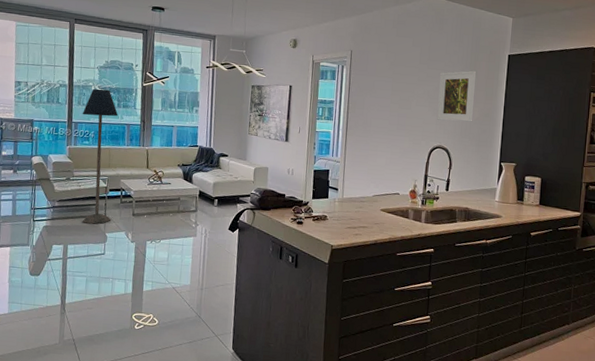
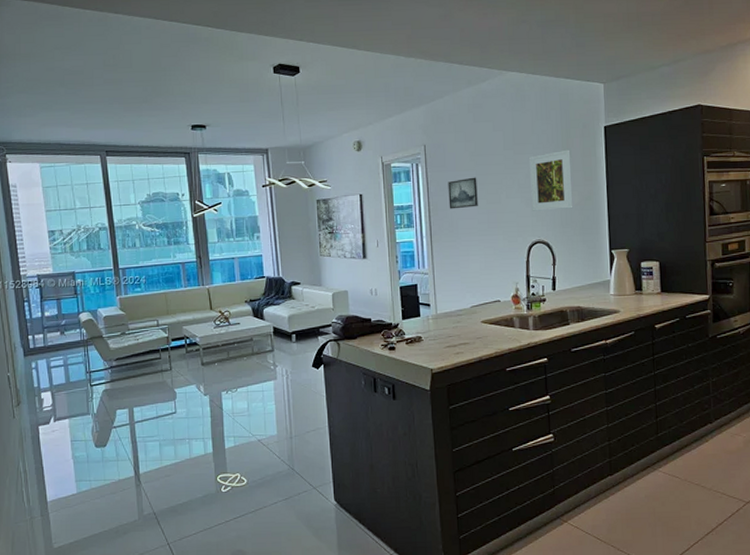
floor lamp: present [82,88,118,224] -> none [128,226,179,381]
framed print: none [365,83,393,110] -> present [448,177,478,209]

